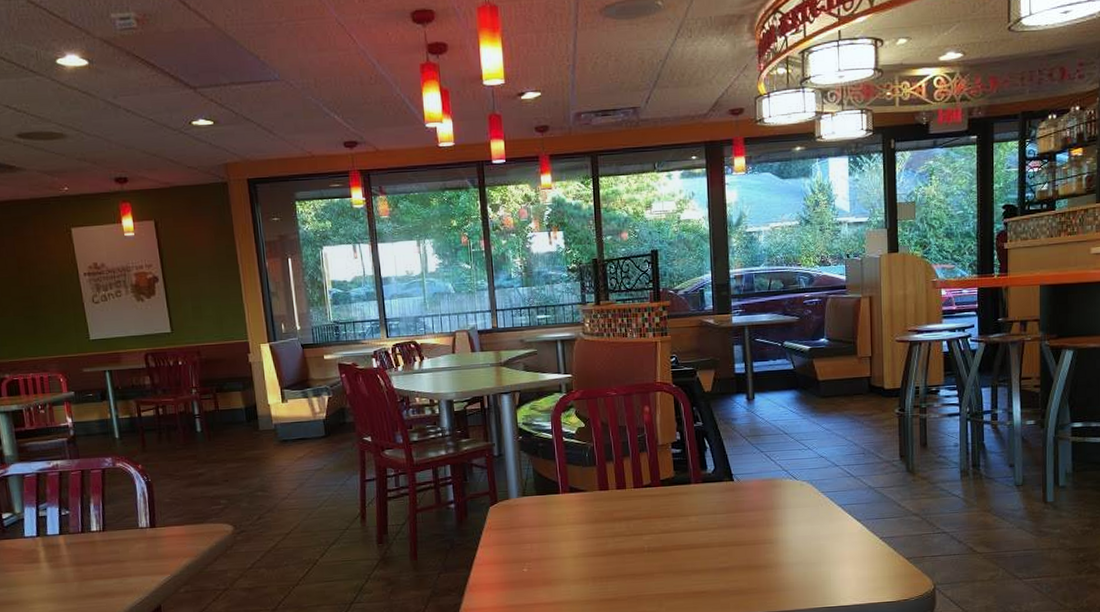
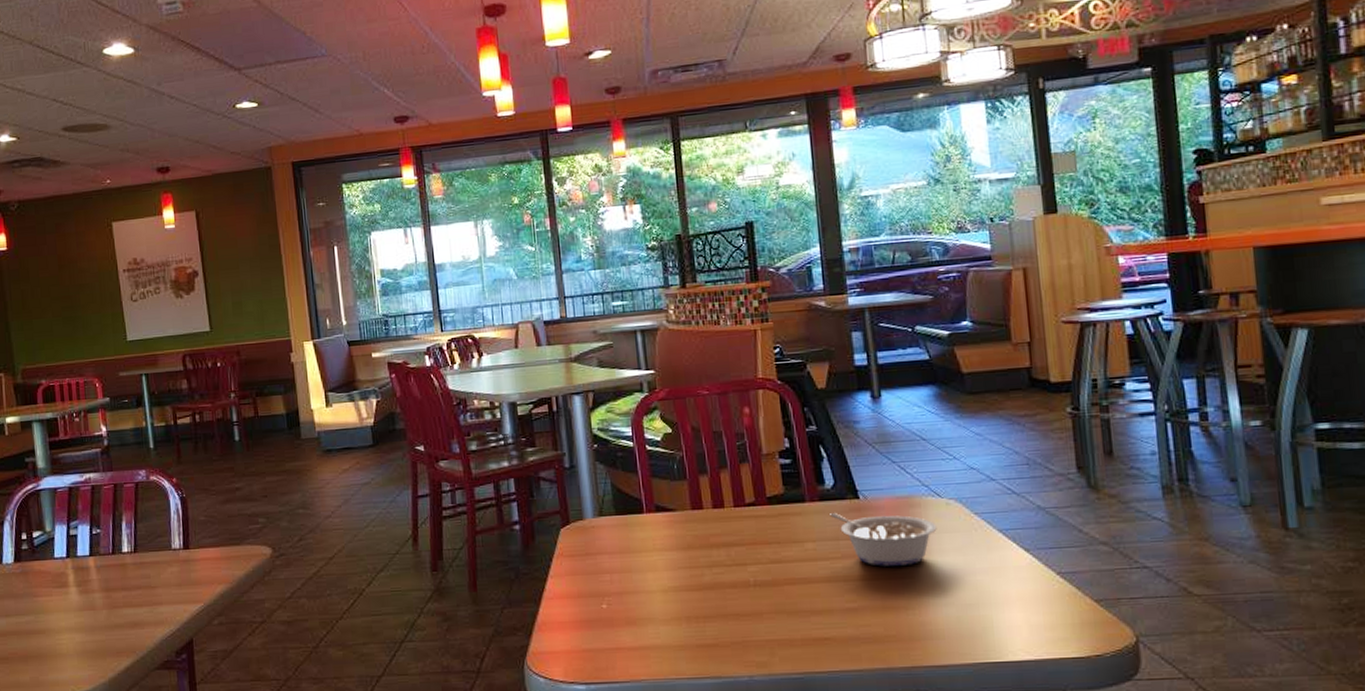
legume: none [710,492,792,535] -> present [830,512,937,566]

